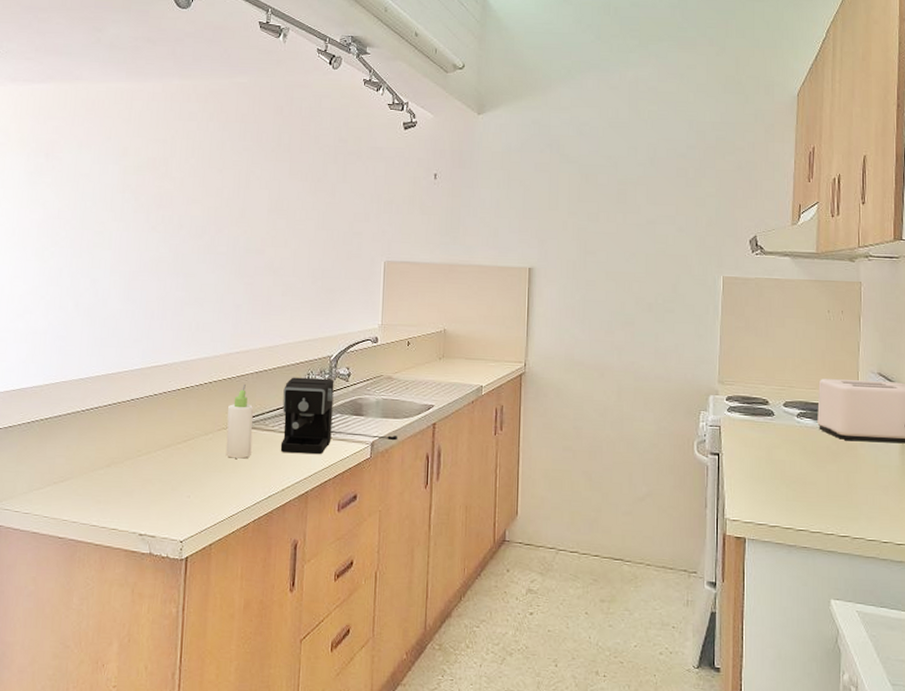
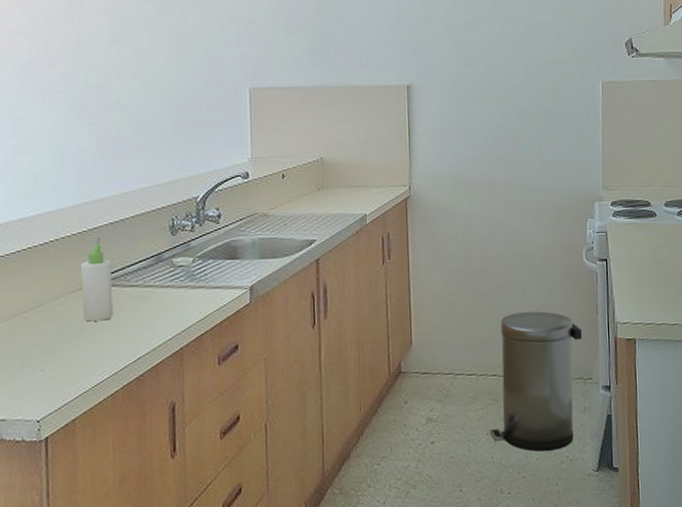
coffee maker: present [280,377,397,454] -> none [145,222,278,308]
pedal bin: none [588,496,690,640] -> present [489,311,583,452]

